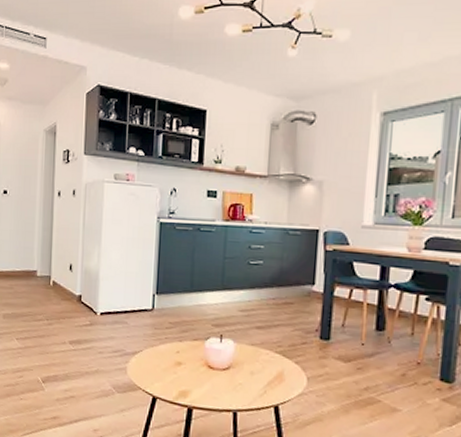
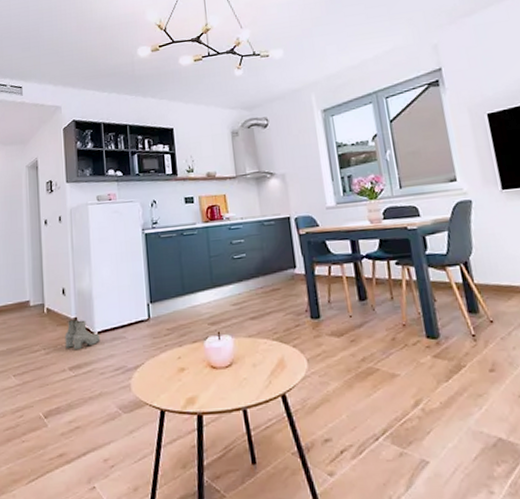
boots: none [68,296,103,327] -> present [65,319,101,350]

